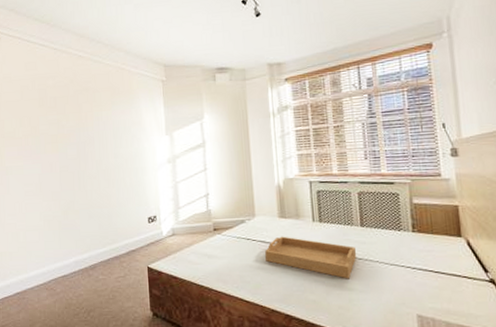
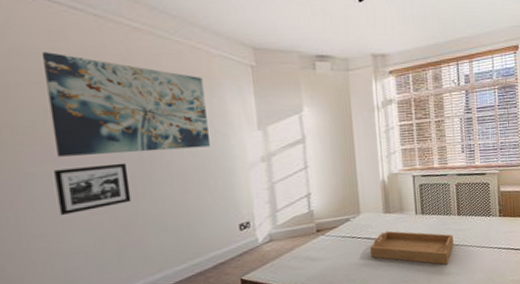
wall art: none [21,78,129,155] -> present [41,52,211,157]
picture frame: none [23,161,70,200] -> present [54,162,132,216]

